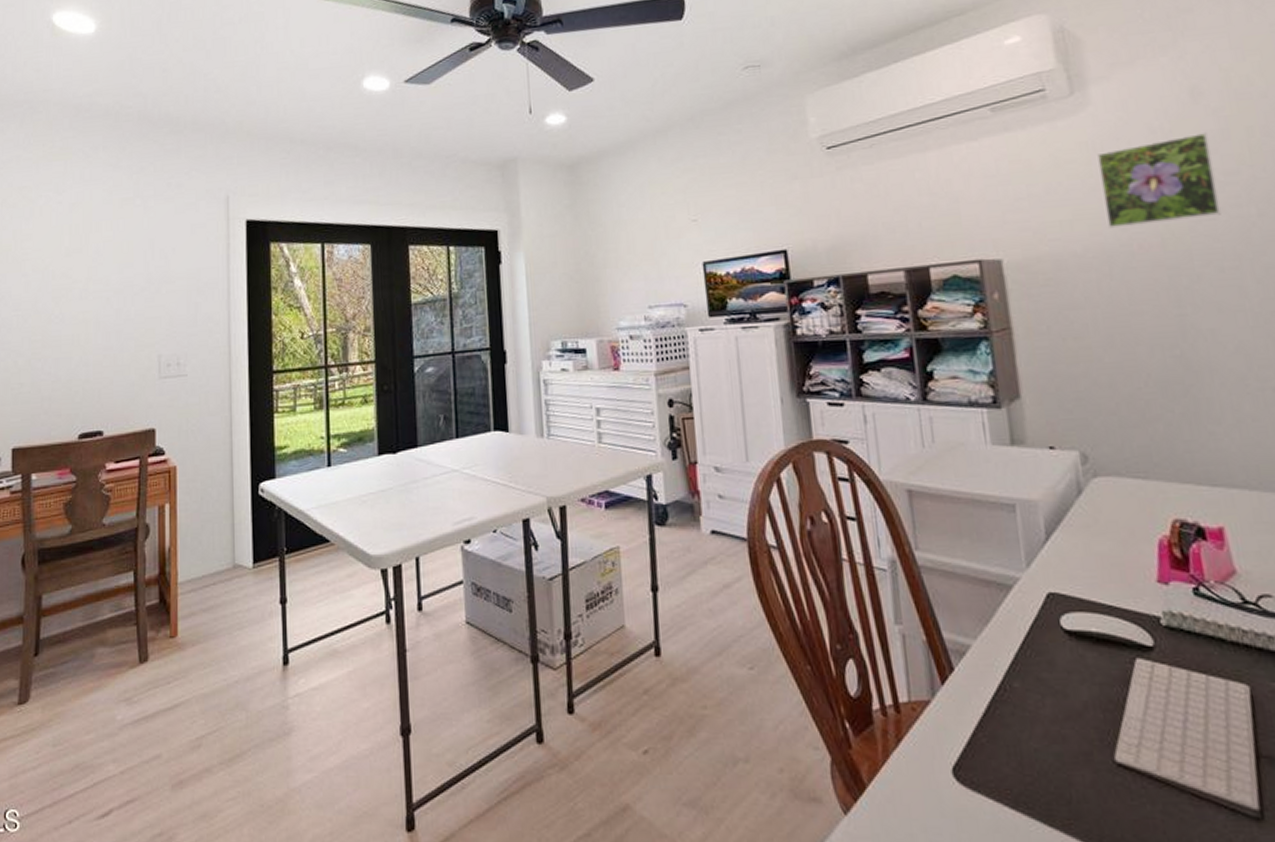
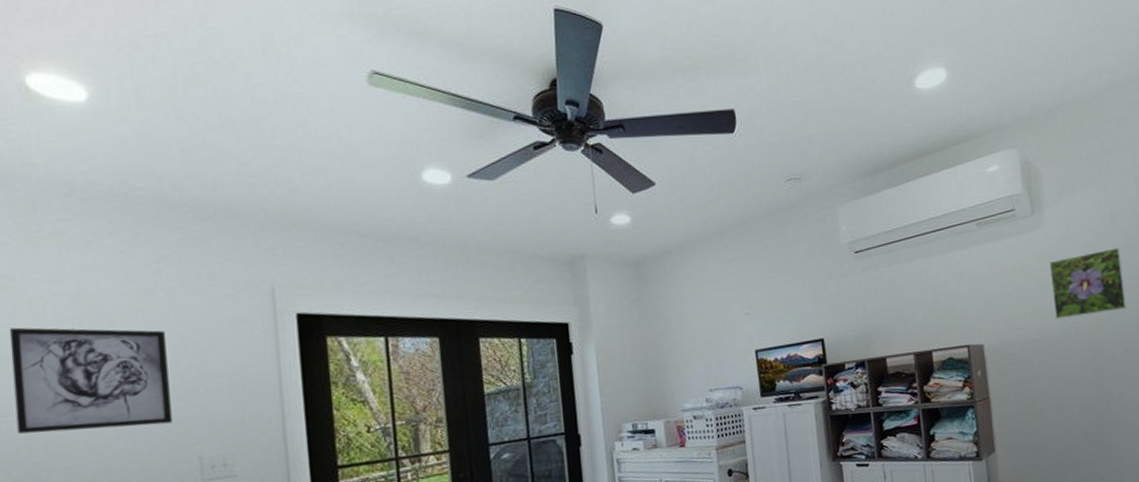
wall art: none [24,232,139,327] -> present [9,327,173,434]

